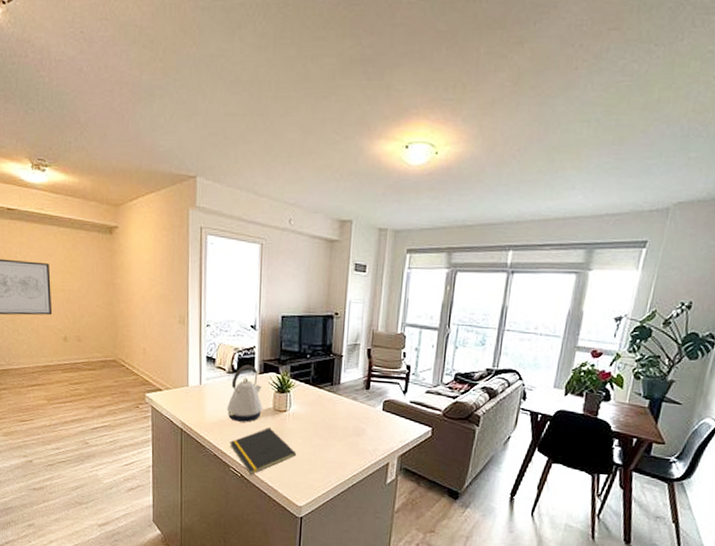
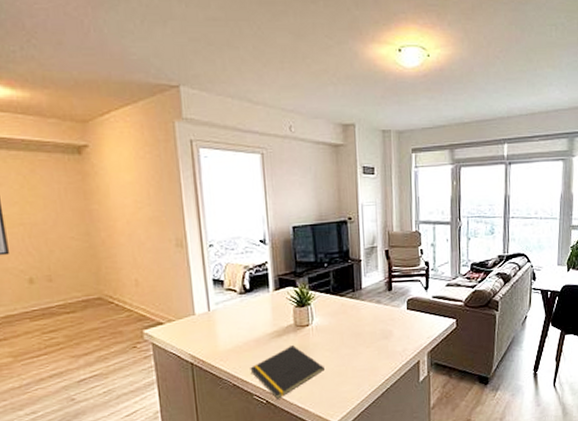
kettle: present [227,364,262,422] -> none [242,282,283,345]

